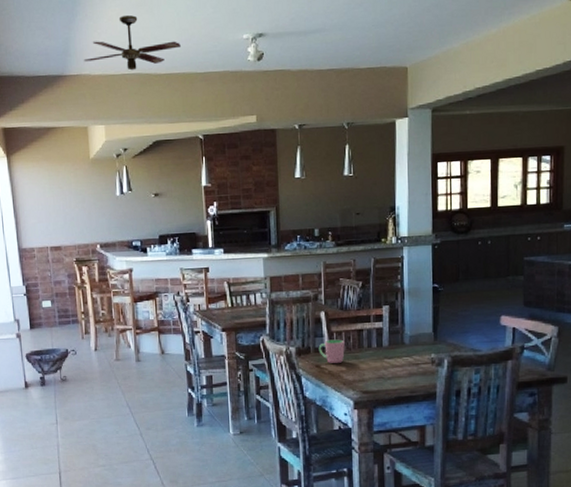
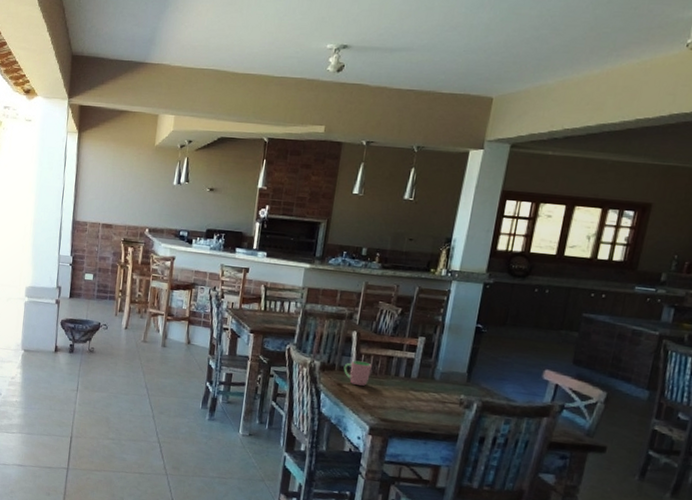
ceiling fan: present [83,14,182,71] -> none [166,11,264,66]

